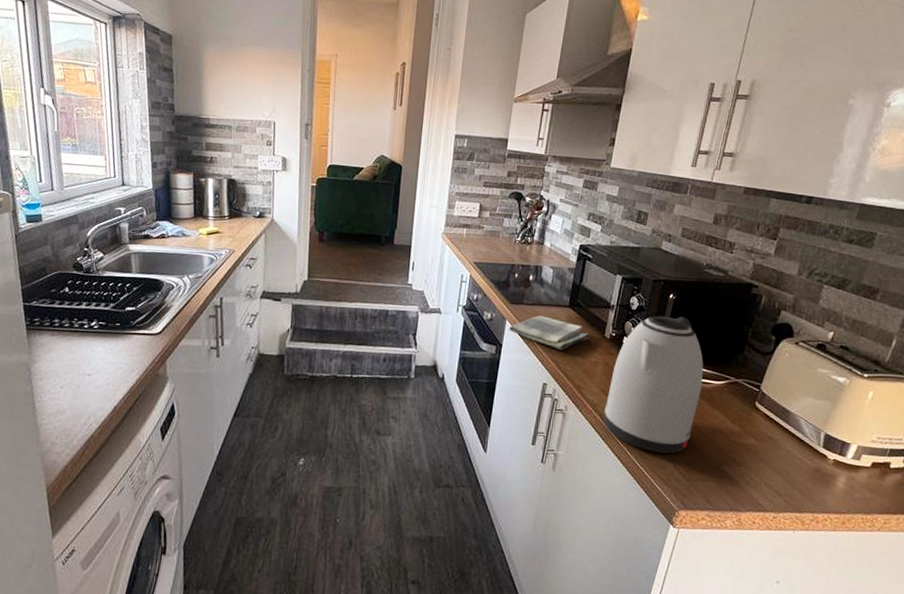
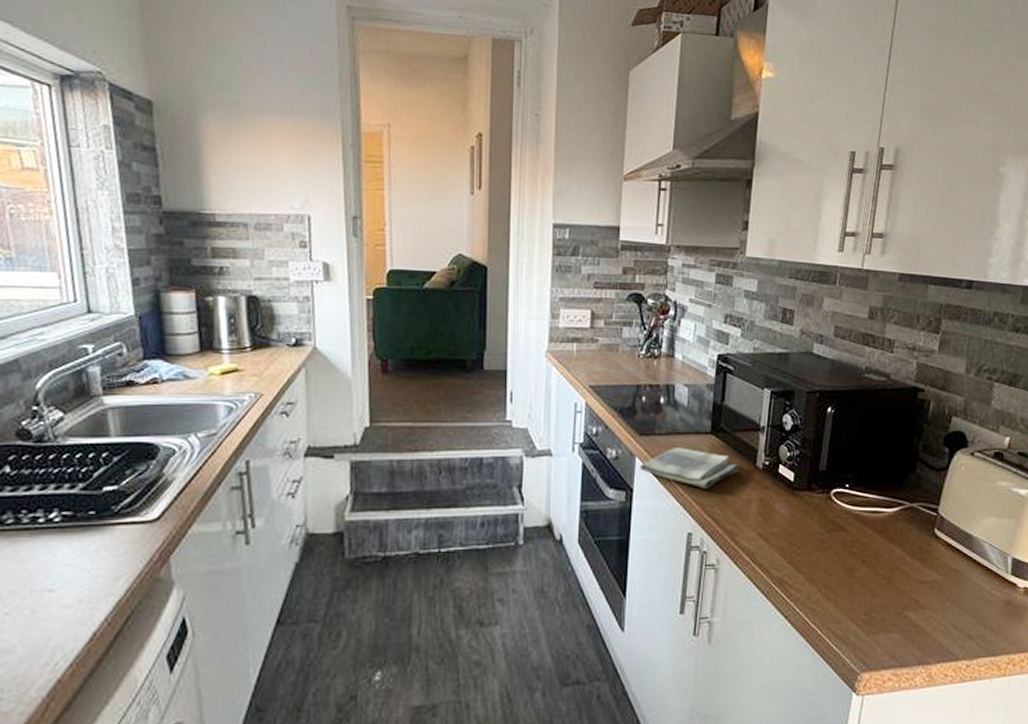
kettle: present [603,316,703,454] -> none [763,434,874,605]

